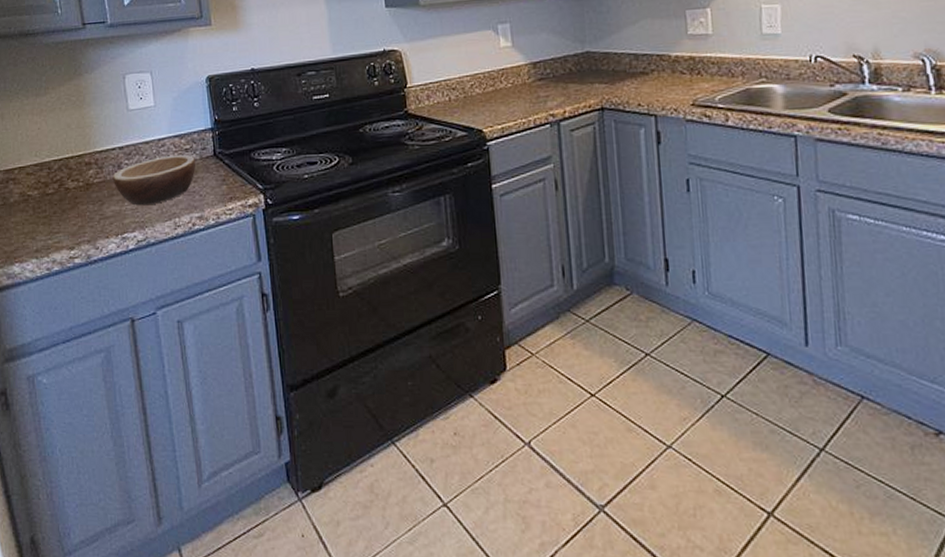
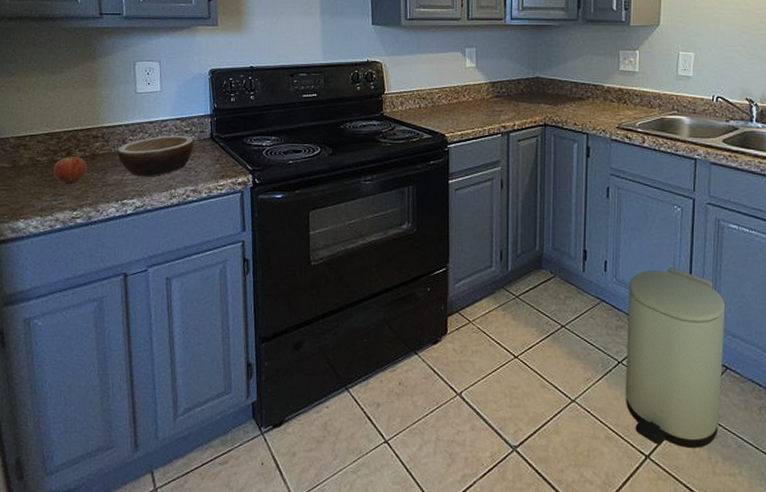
fruit: none [46,184,82,220] -> present [53,153,87,184]
pedal bin: none [725,274,861,501] -> present [625,268,726,448]

